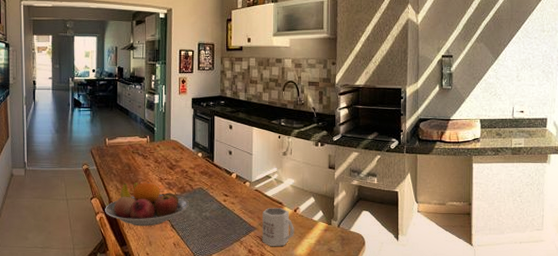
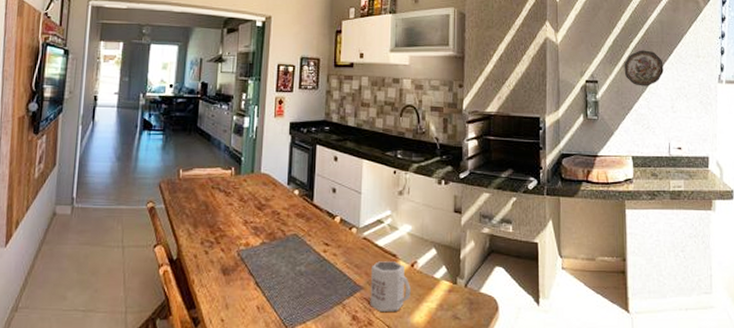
fruit bowl: present [105,181,189,226] -> none [171,225,279,283]
decorative plate: none [476,27,512,59] -> present [624,50,664,87]

